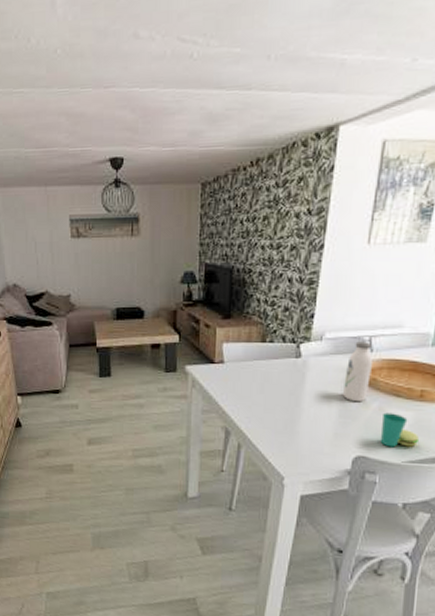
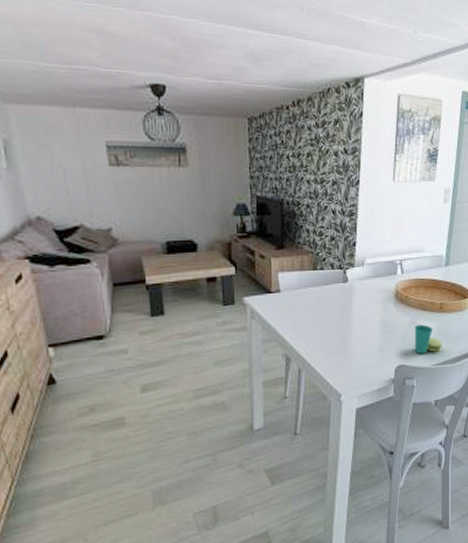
water bottle: present [343,341,374,402] -> none [384,265,405,318]

